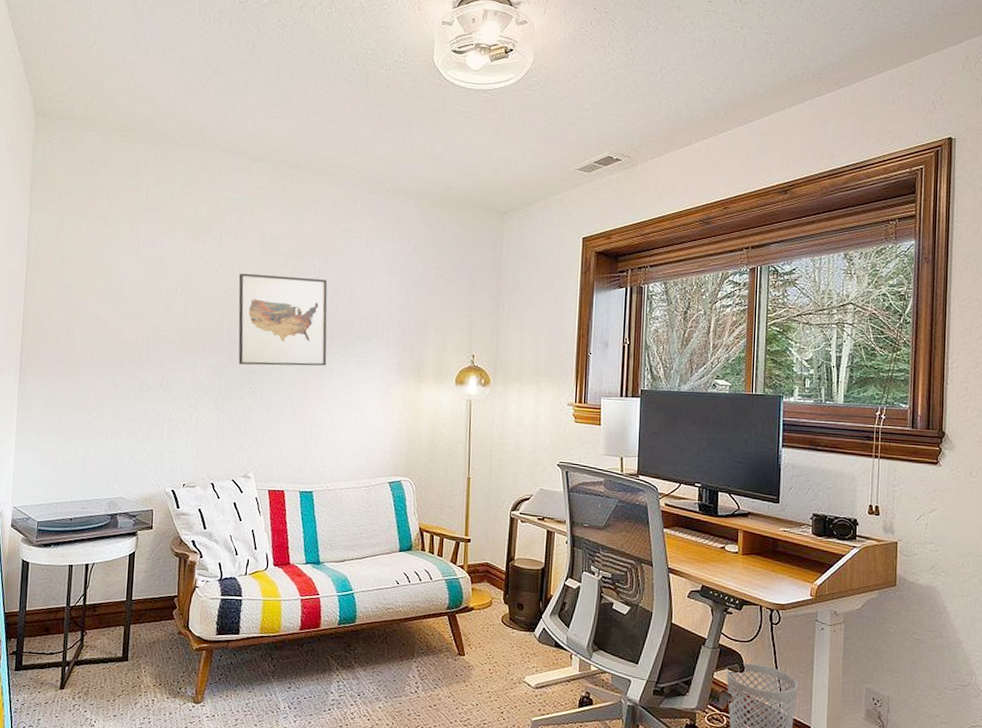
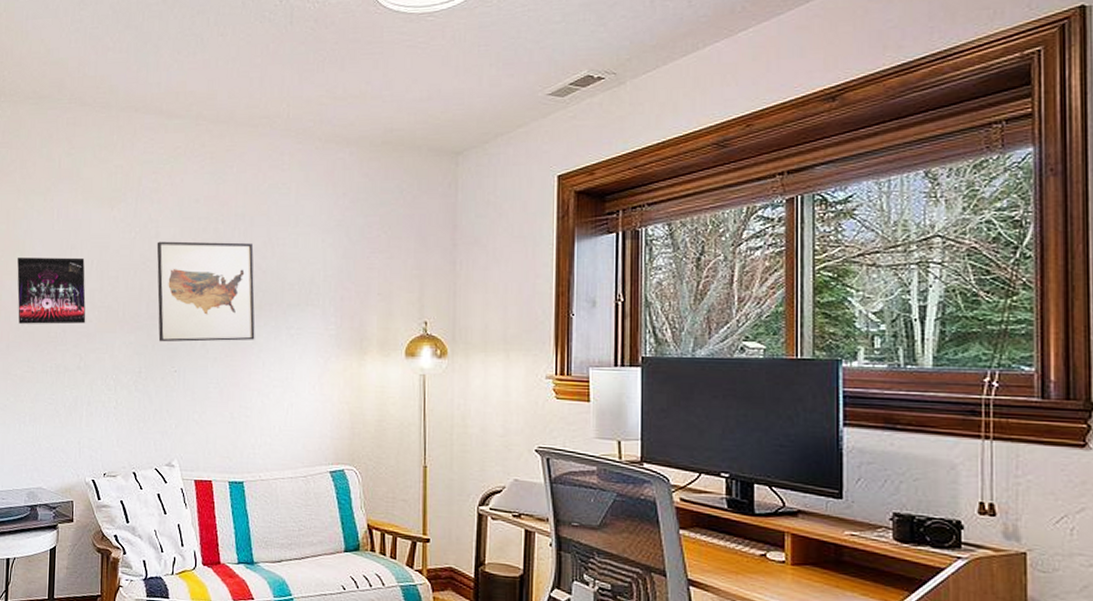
album cover: none [102,281,170,346] -> present [17,257,86,324]

